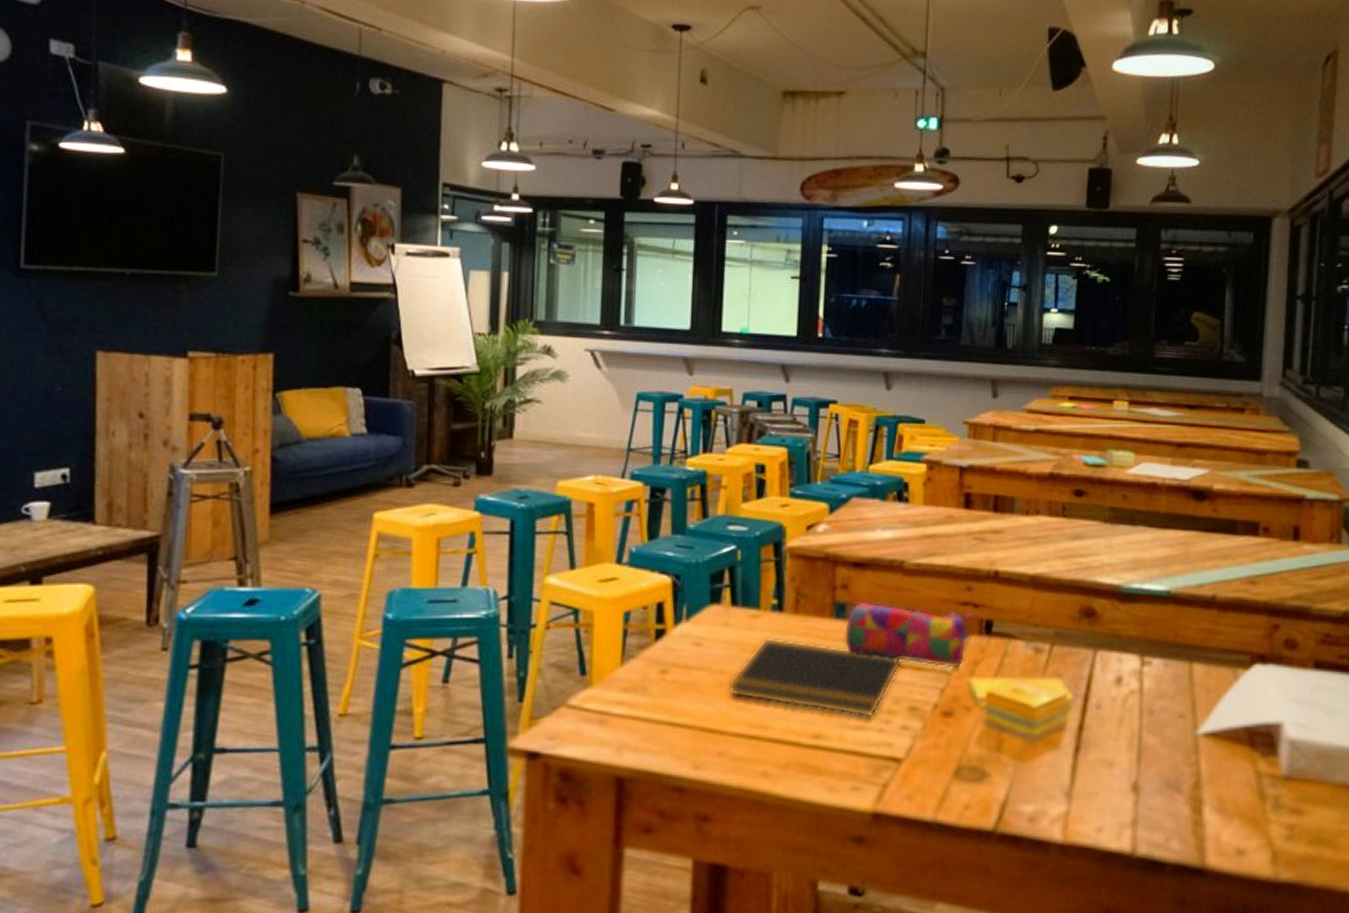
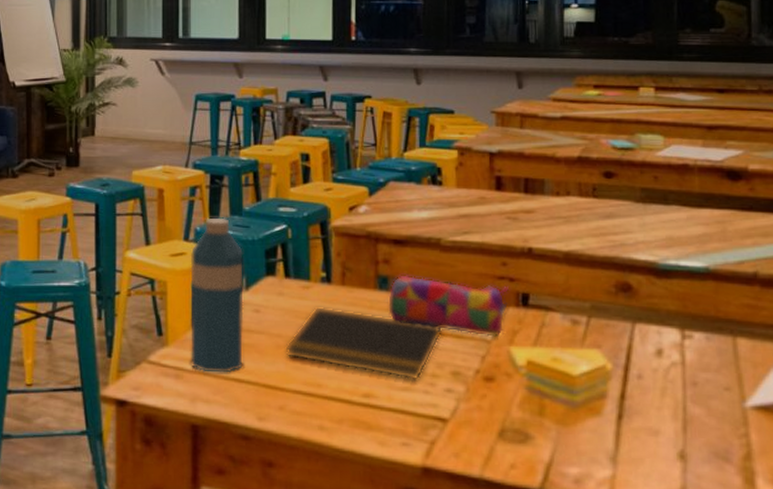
water bottle: none [618,536,685,716] -> present [190,217,244,373]

